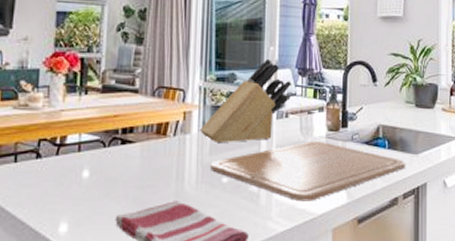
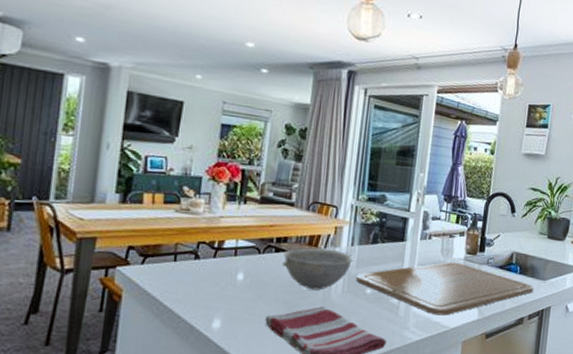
bowl: none [130,135,204,183] -> present [282,247,352,290]
knife block: present [199,58,292,144] -> none [348,183,438,259]

